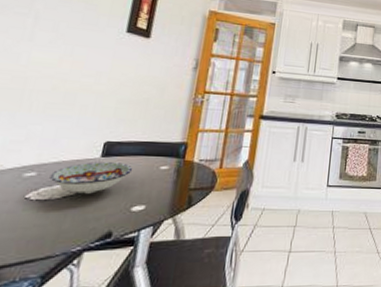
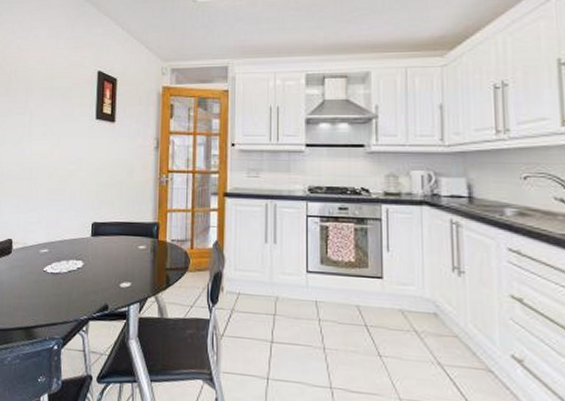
bowl: present [49,162,133,194] -> none [57,241,117,270]

